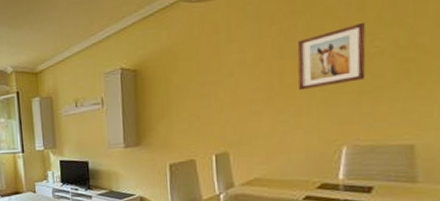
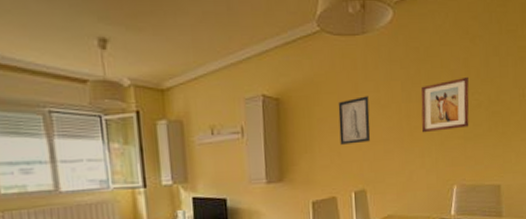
wall art: none [197,58,234,109] -> present [338,96,371,145]

